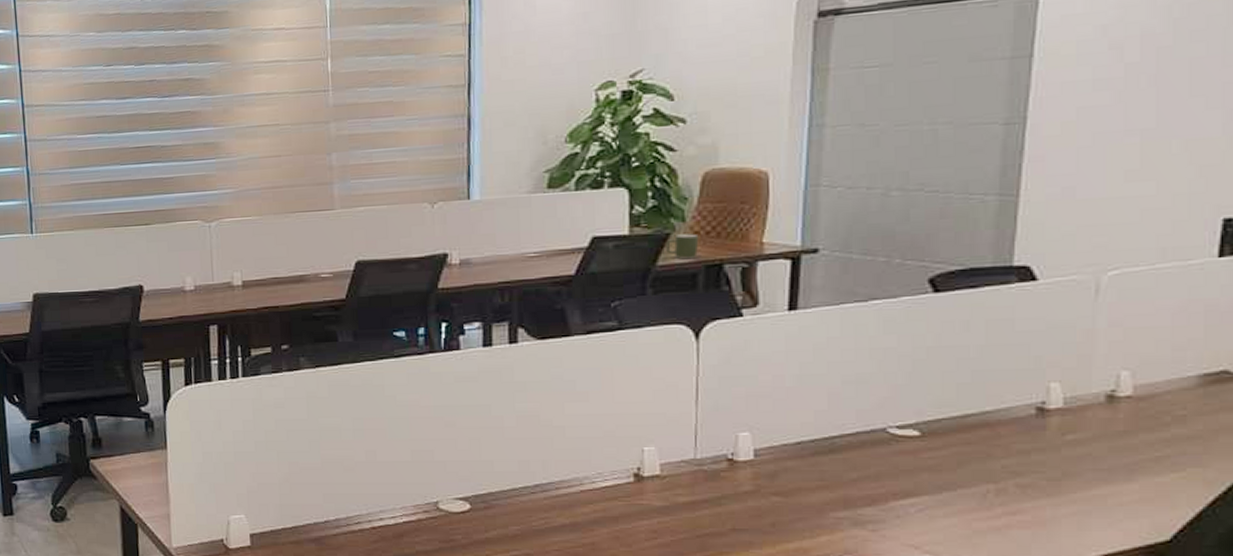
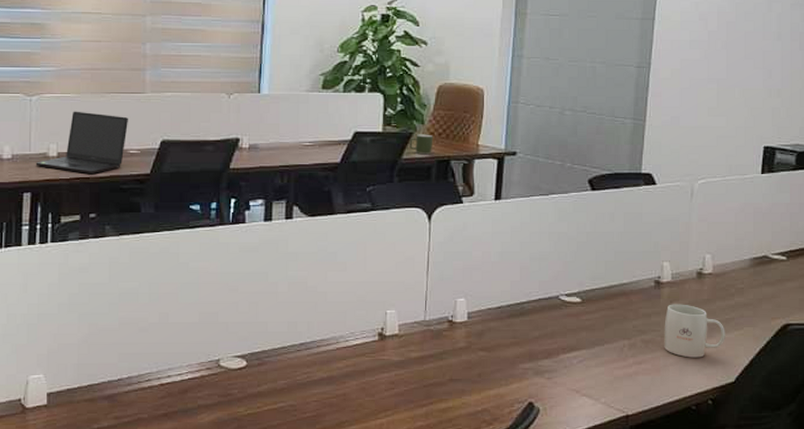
laptop: none [220,234,317,303] -> present [35,111,128,175]
mug: none [1052,437,1155,508] -> present [664,304,725,358]

